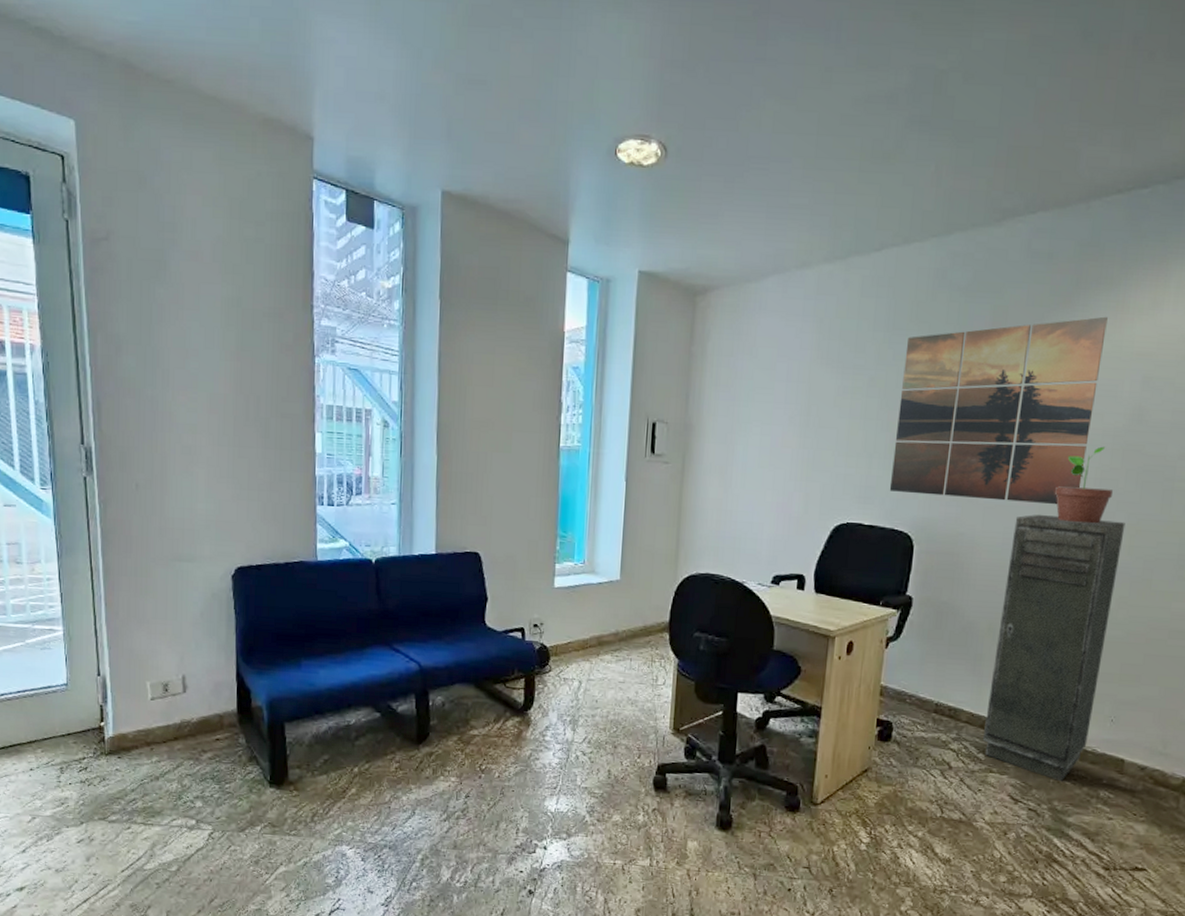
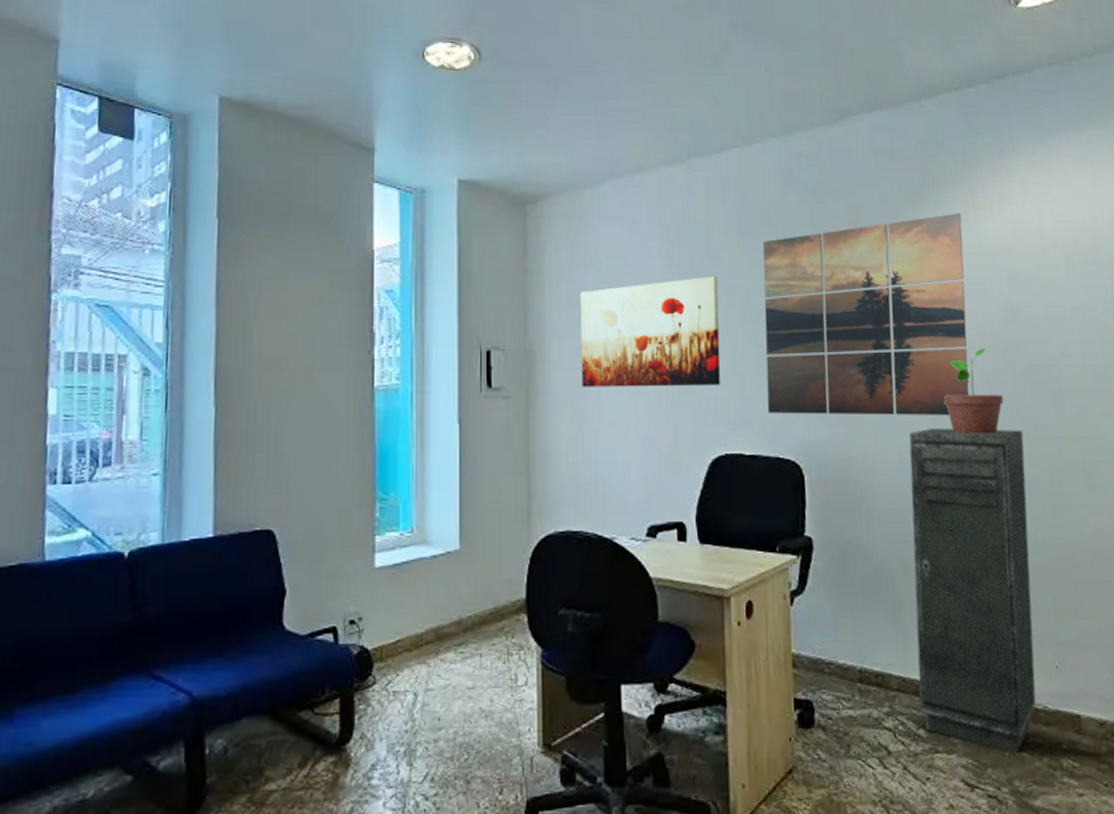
wall art: none [730,367,861,464] -> present [579,276,721,387]

